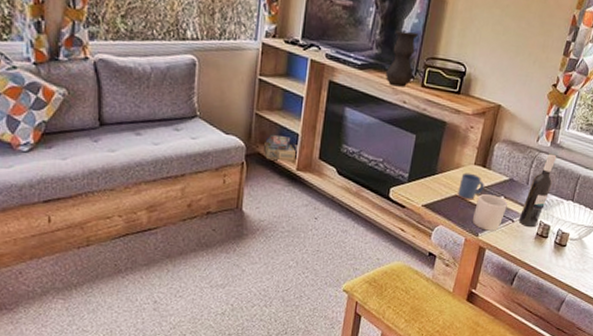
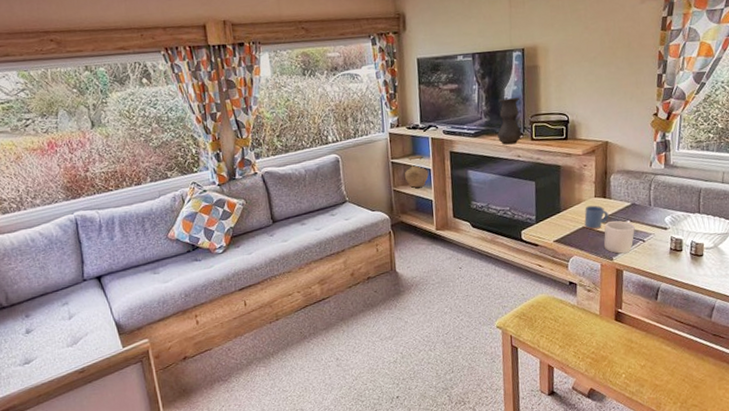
board game: present [262,134,300,162] -> none [404,203,436,226]
vase: none [271,76,300,116] -> present [404,155,429,188]
wine bottle: present [518,153,557,228] -> none [649,174,675,245]

